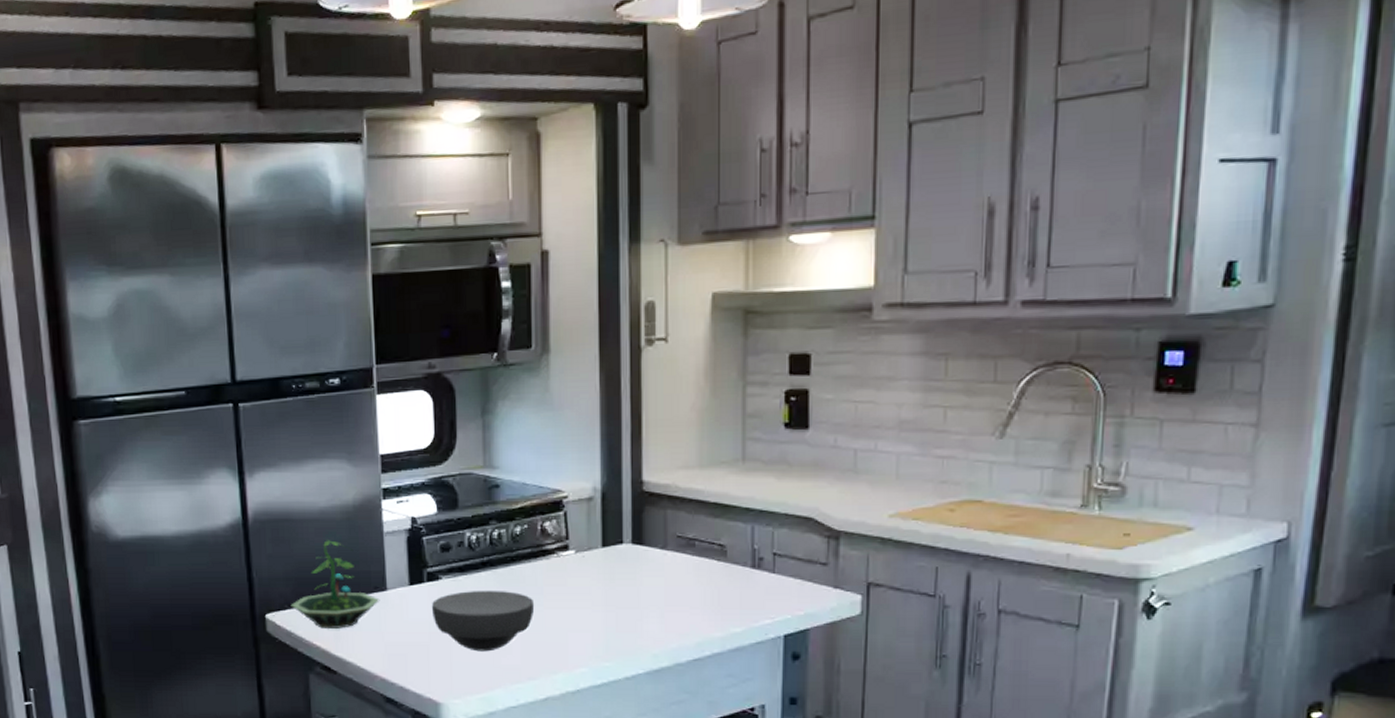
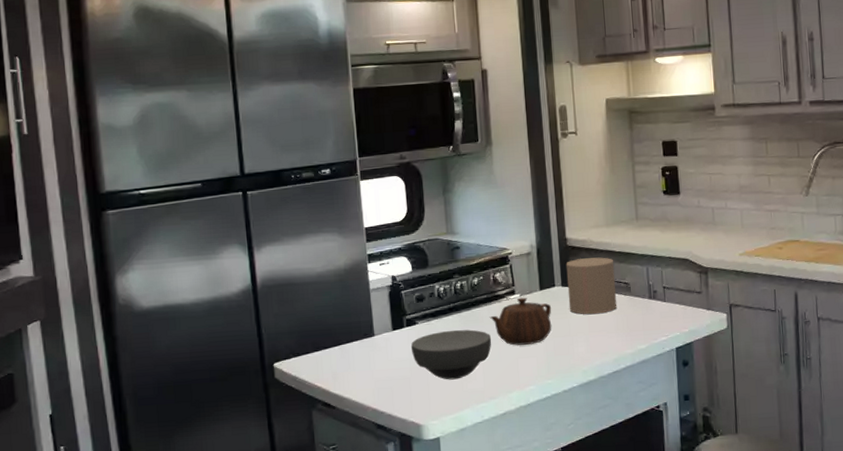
terrarium: present [290,540,380,629] -> none [295,298,369,372]
teapot: none [533,554,617,615] -> present [489,297,552,346]
candle: none [639,509,707,583] -> present [566,257,617,315]

